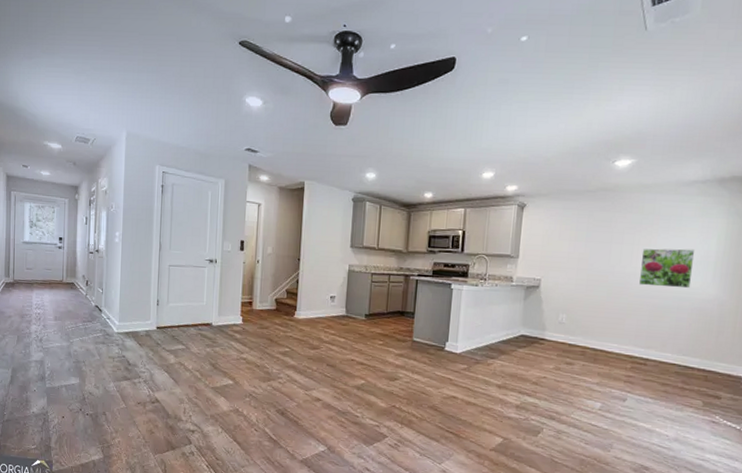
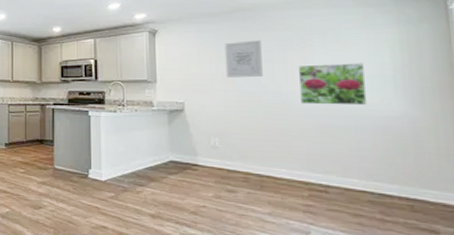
wall art: none [581,221,616,258] -> present [224,40,263,78]

